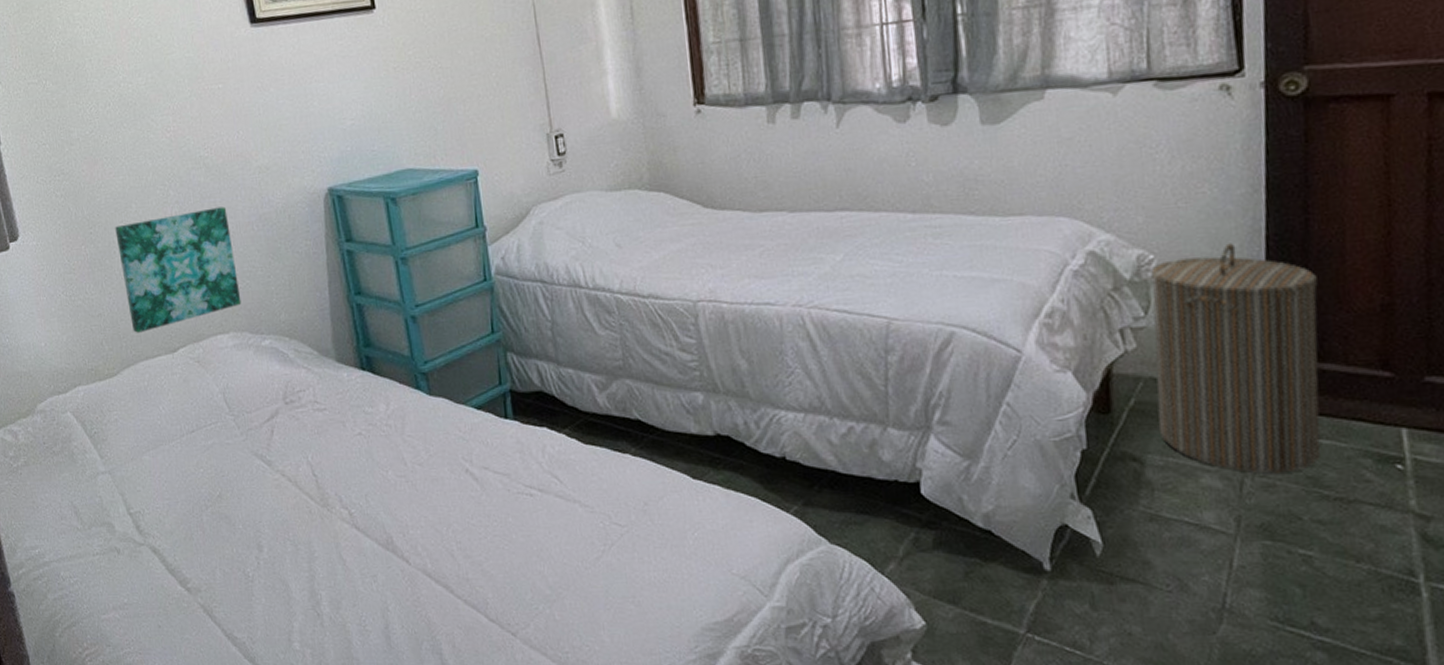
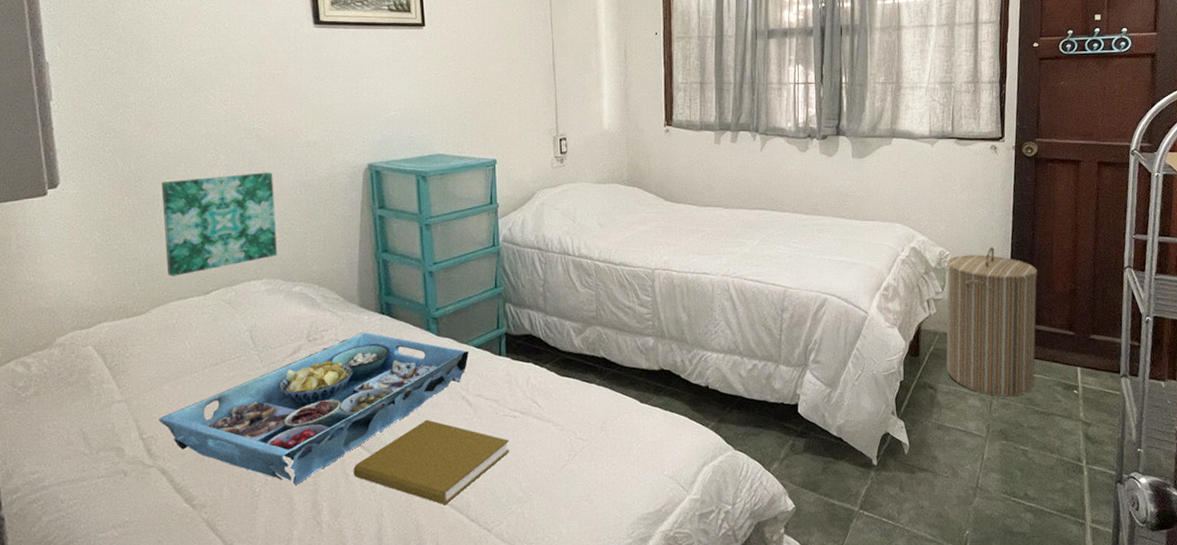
serving tray: none [143,392,469,571] -> present [159,332,469,486]
book: none [350,497,530,601] -> present [353,419,510,505]

